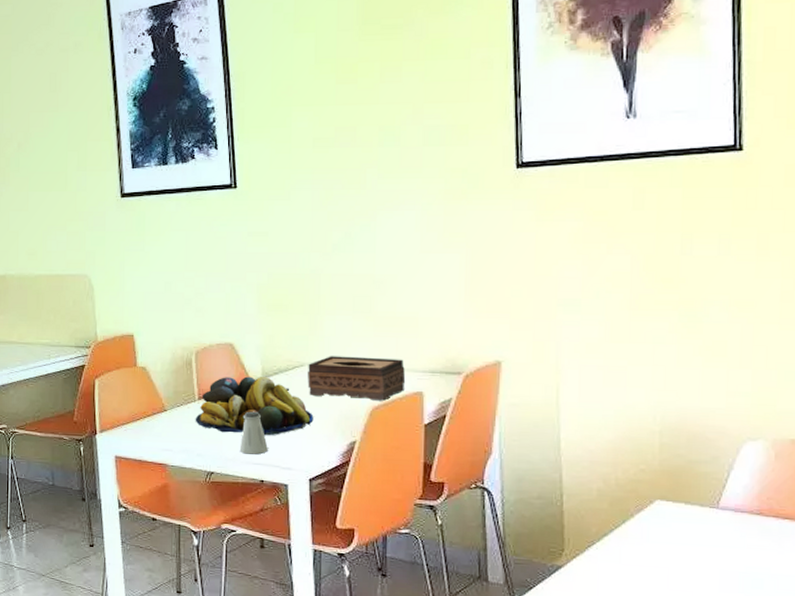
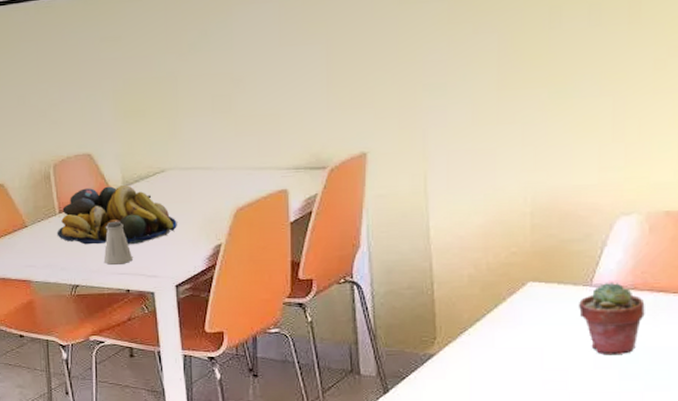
tissue box: present [308,356,406,401] -> none [169,157,270,202]
potted succulent: none [705,505,770,580] -> present [579,282,645,355]

